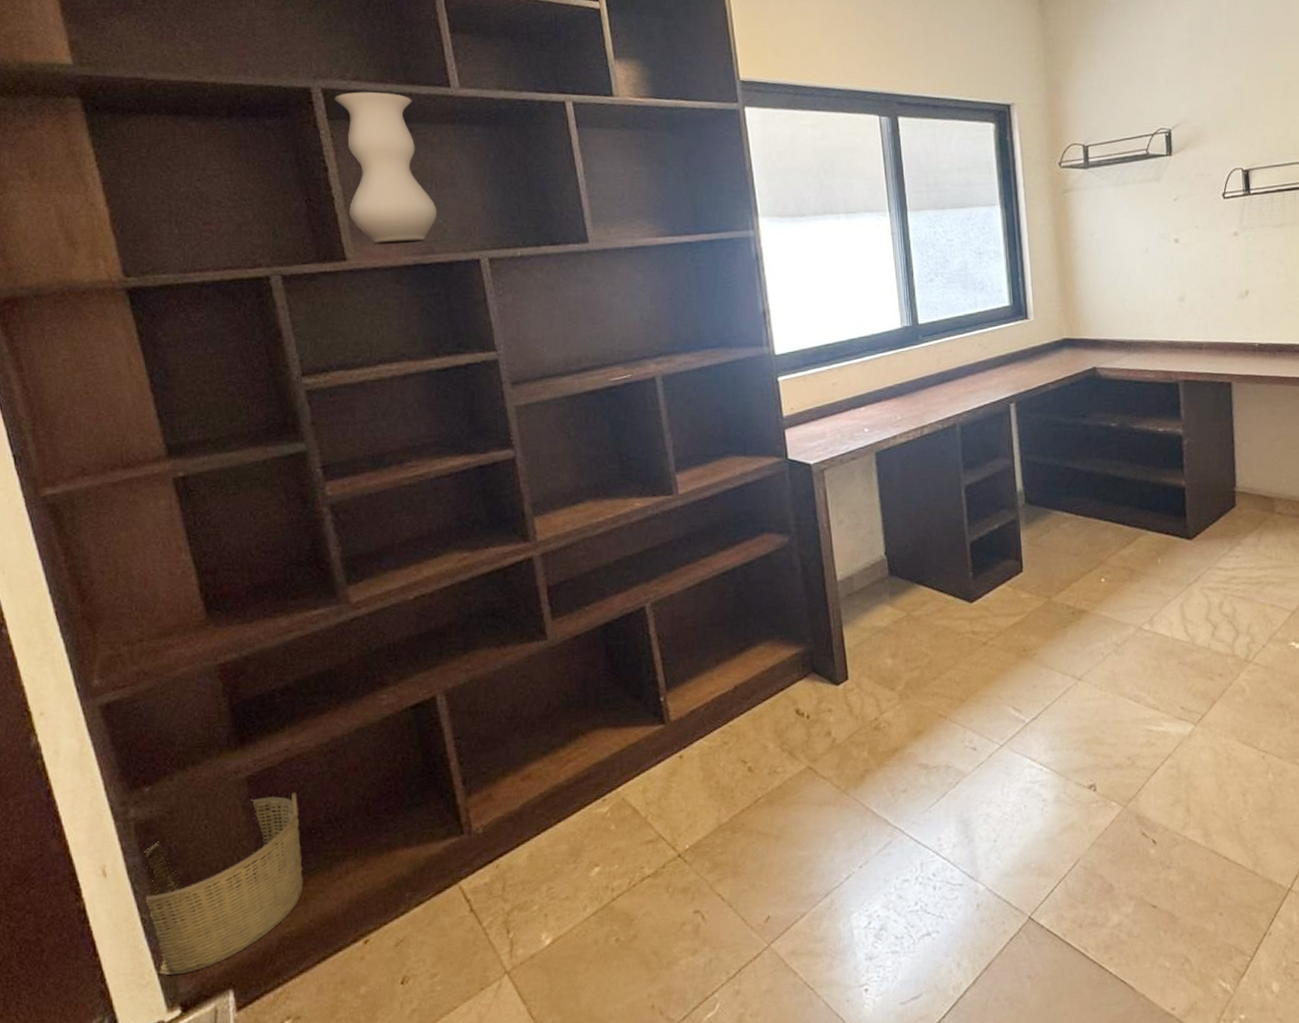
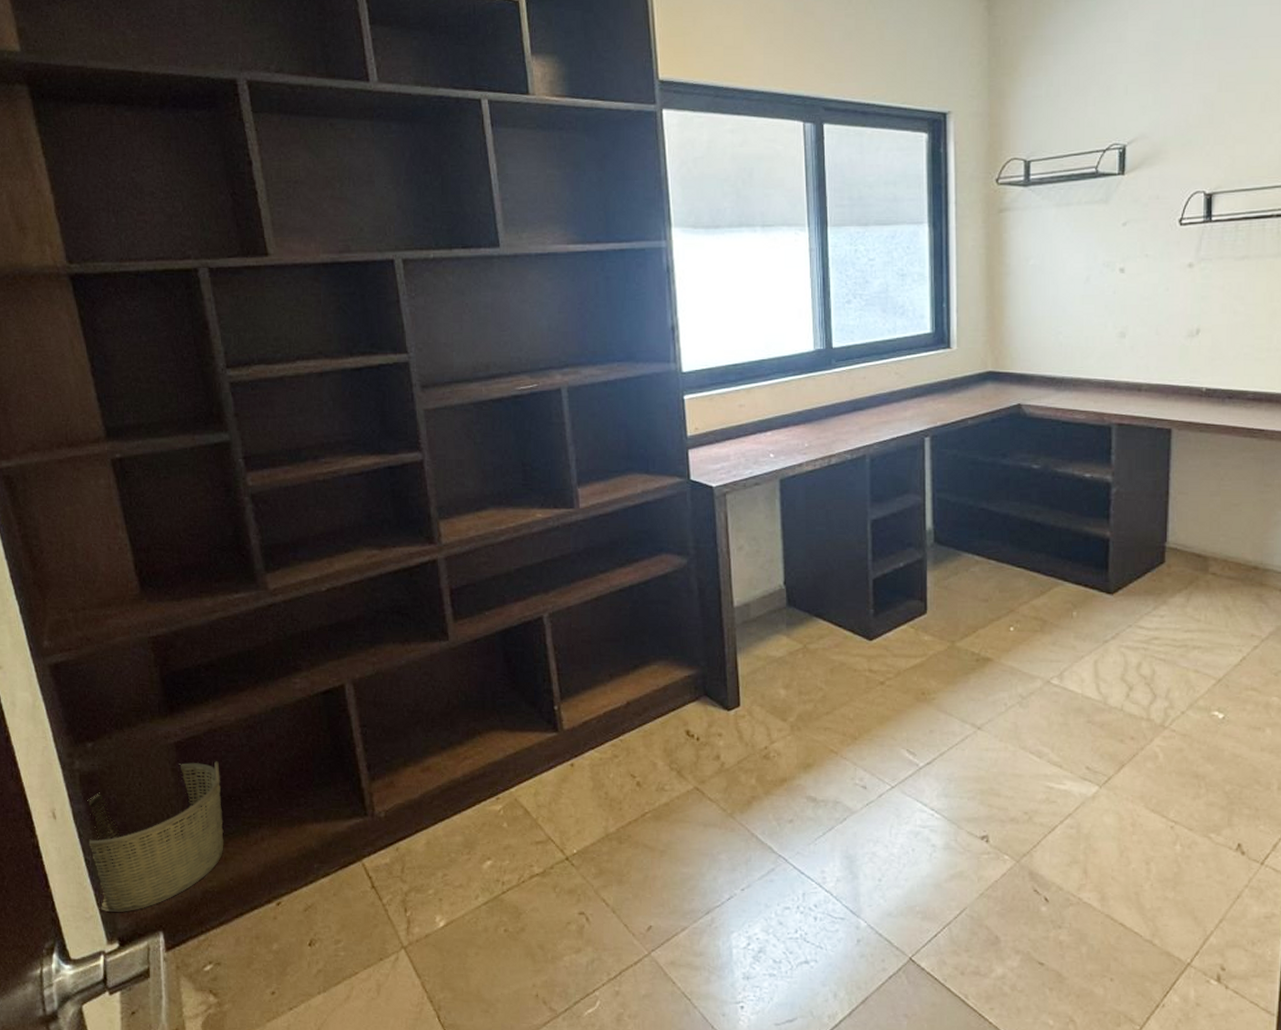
vase: present [334,91,437,245] -> none [259,84,354,242]

